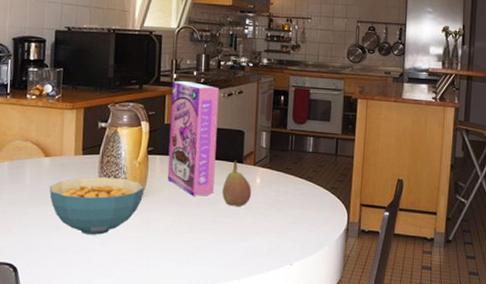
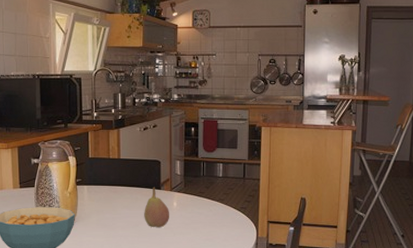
cereal box: present [167,81,220,196] -> none [93,119,136,220]

